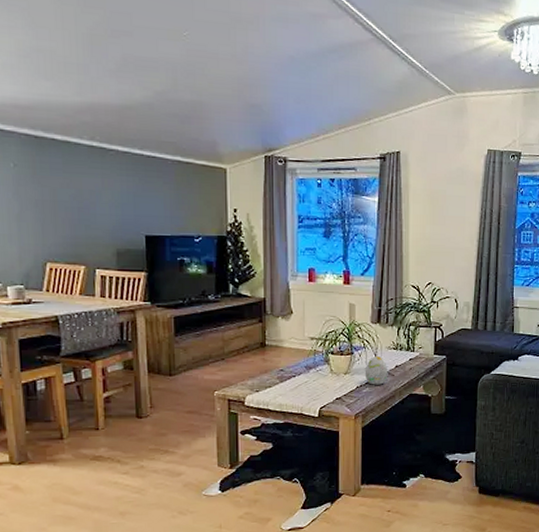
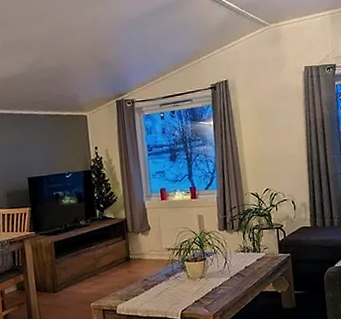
decorative egg: present [364,356,388,385] -> none [217,260,239,287]

